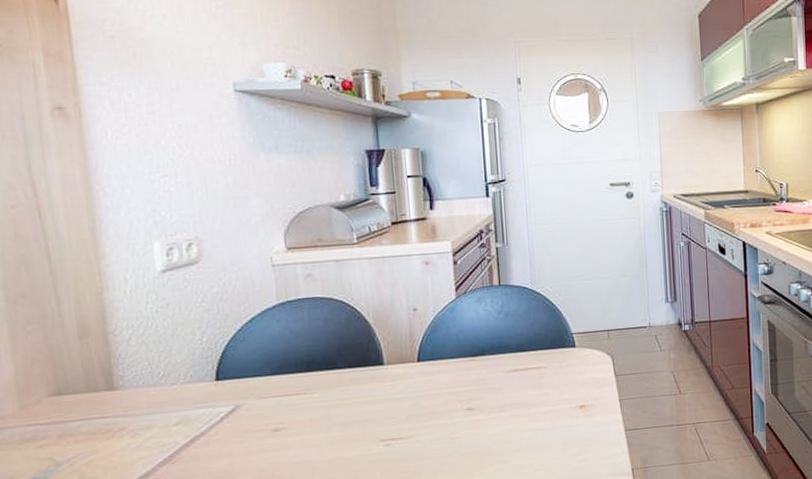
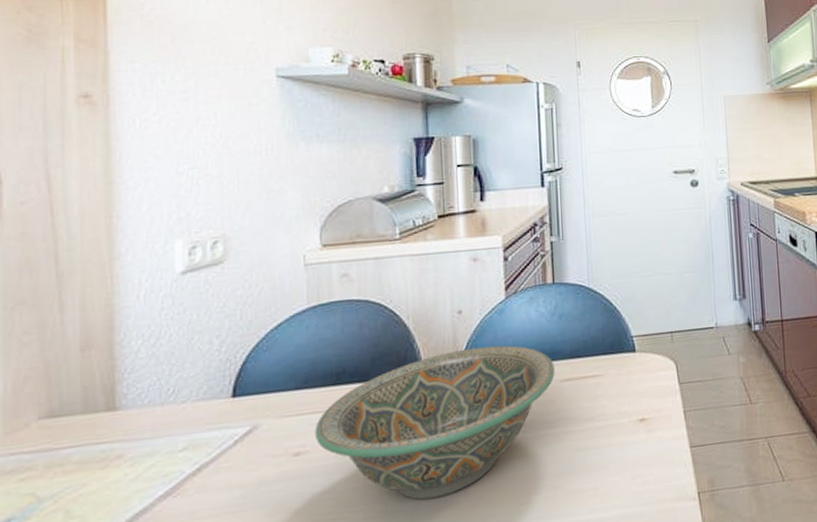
decorative bowl: none [290,339,503,470] -> present [314,345,555,500]

